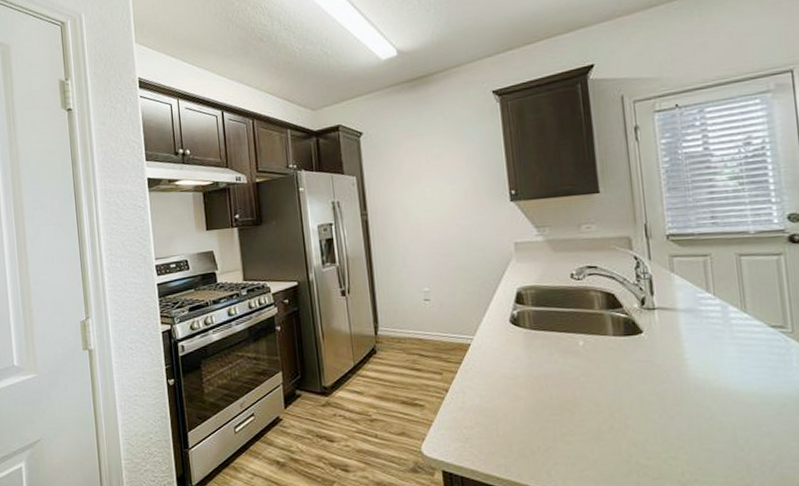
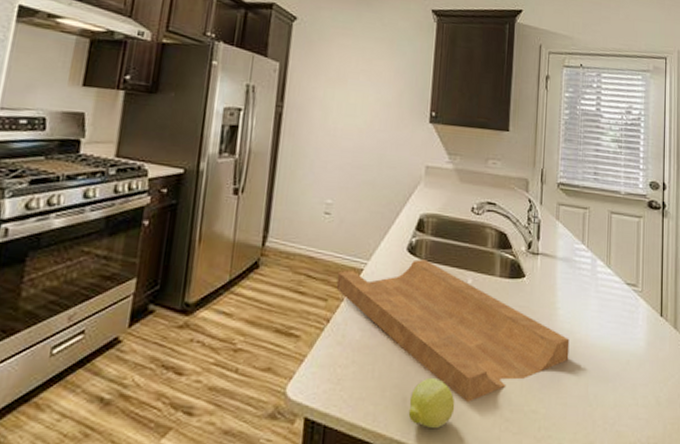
cutting board: none [447,329,708,453] -> present [336,259,570,403]
fruit: none [538,432,586,476] -> present [408,377,455,428]

